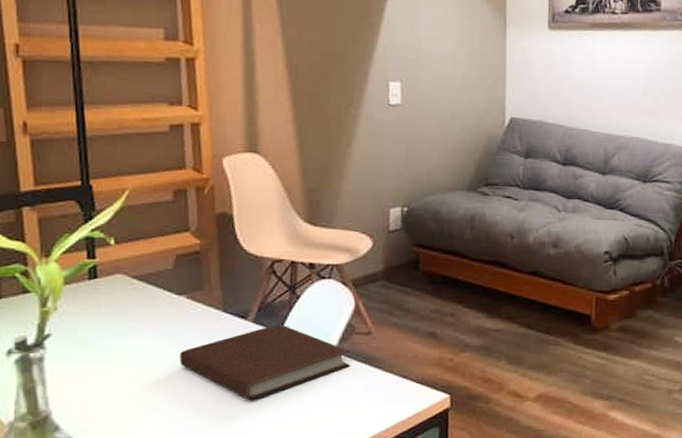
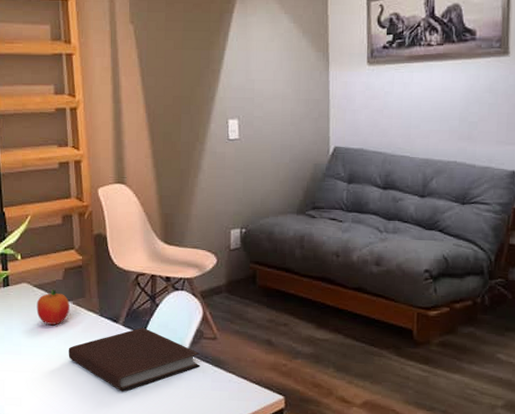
fruit: none [136,281,182,325] -> present [36,289,70,325]

